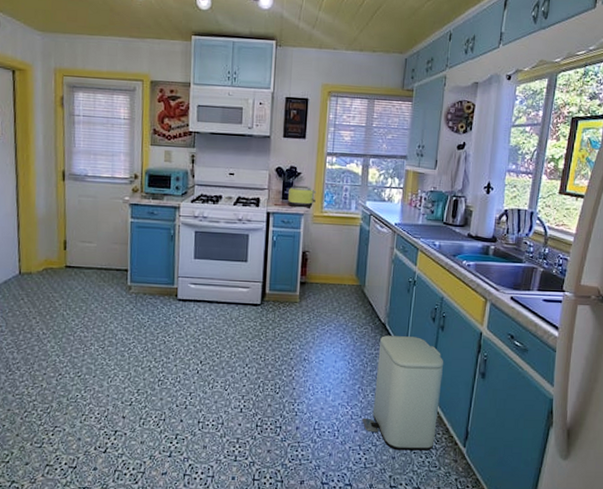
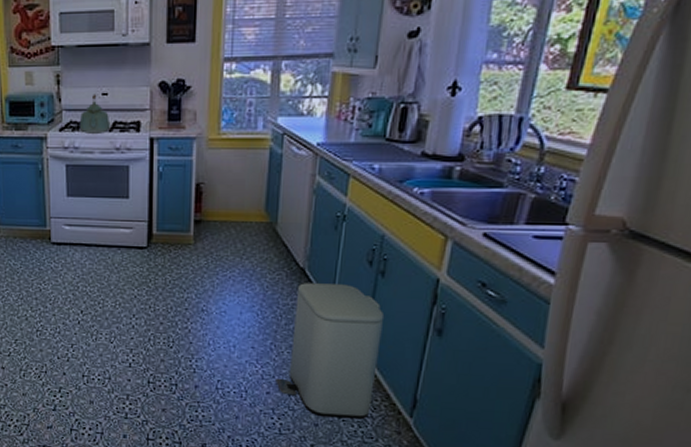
kettle: none [208,173,235,206] -> present [79,94,111,133]
toaster: present [287,185,316,209] -> none [174,102,211,130]

